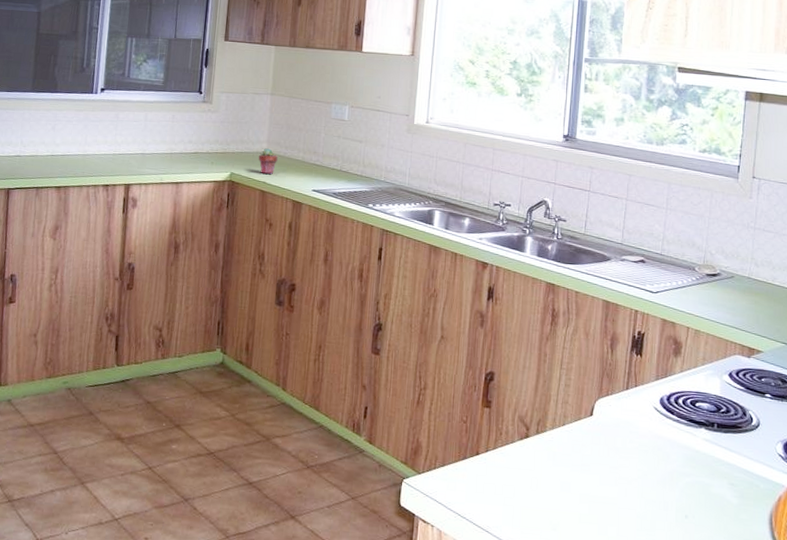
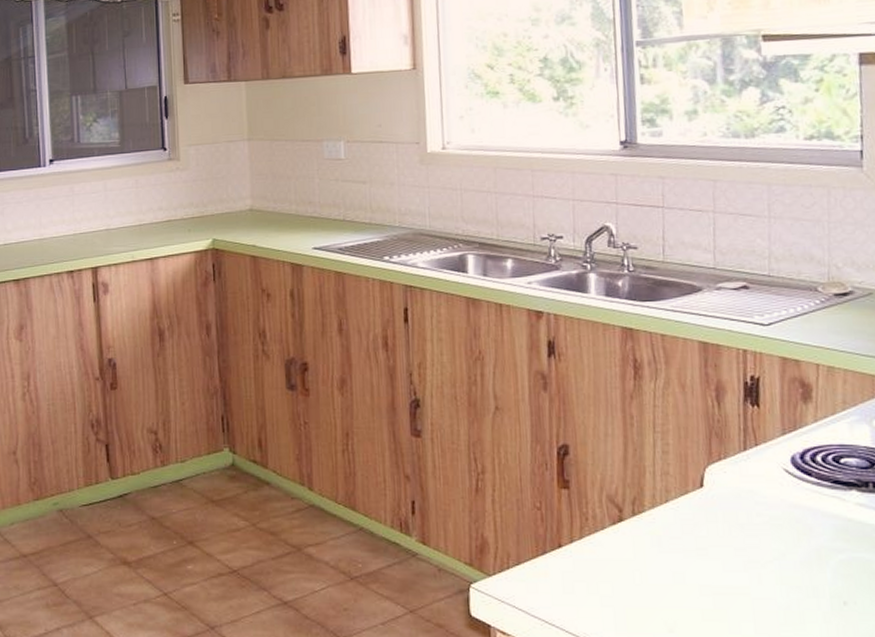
potted succulent: present [258,148,278,174] -> none [242,205,266,235]

